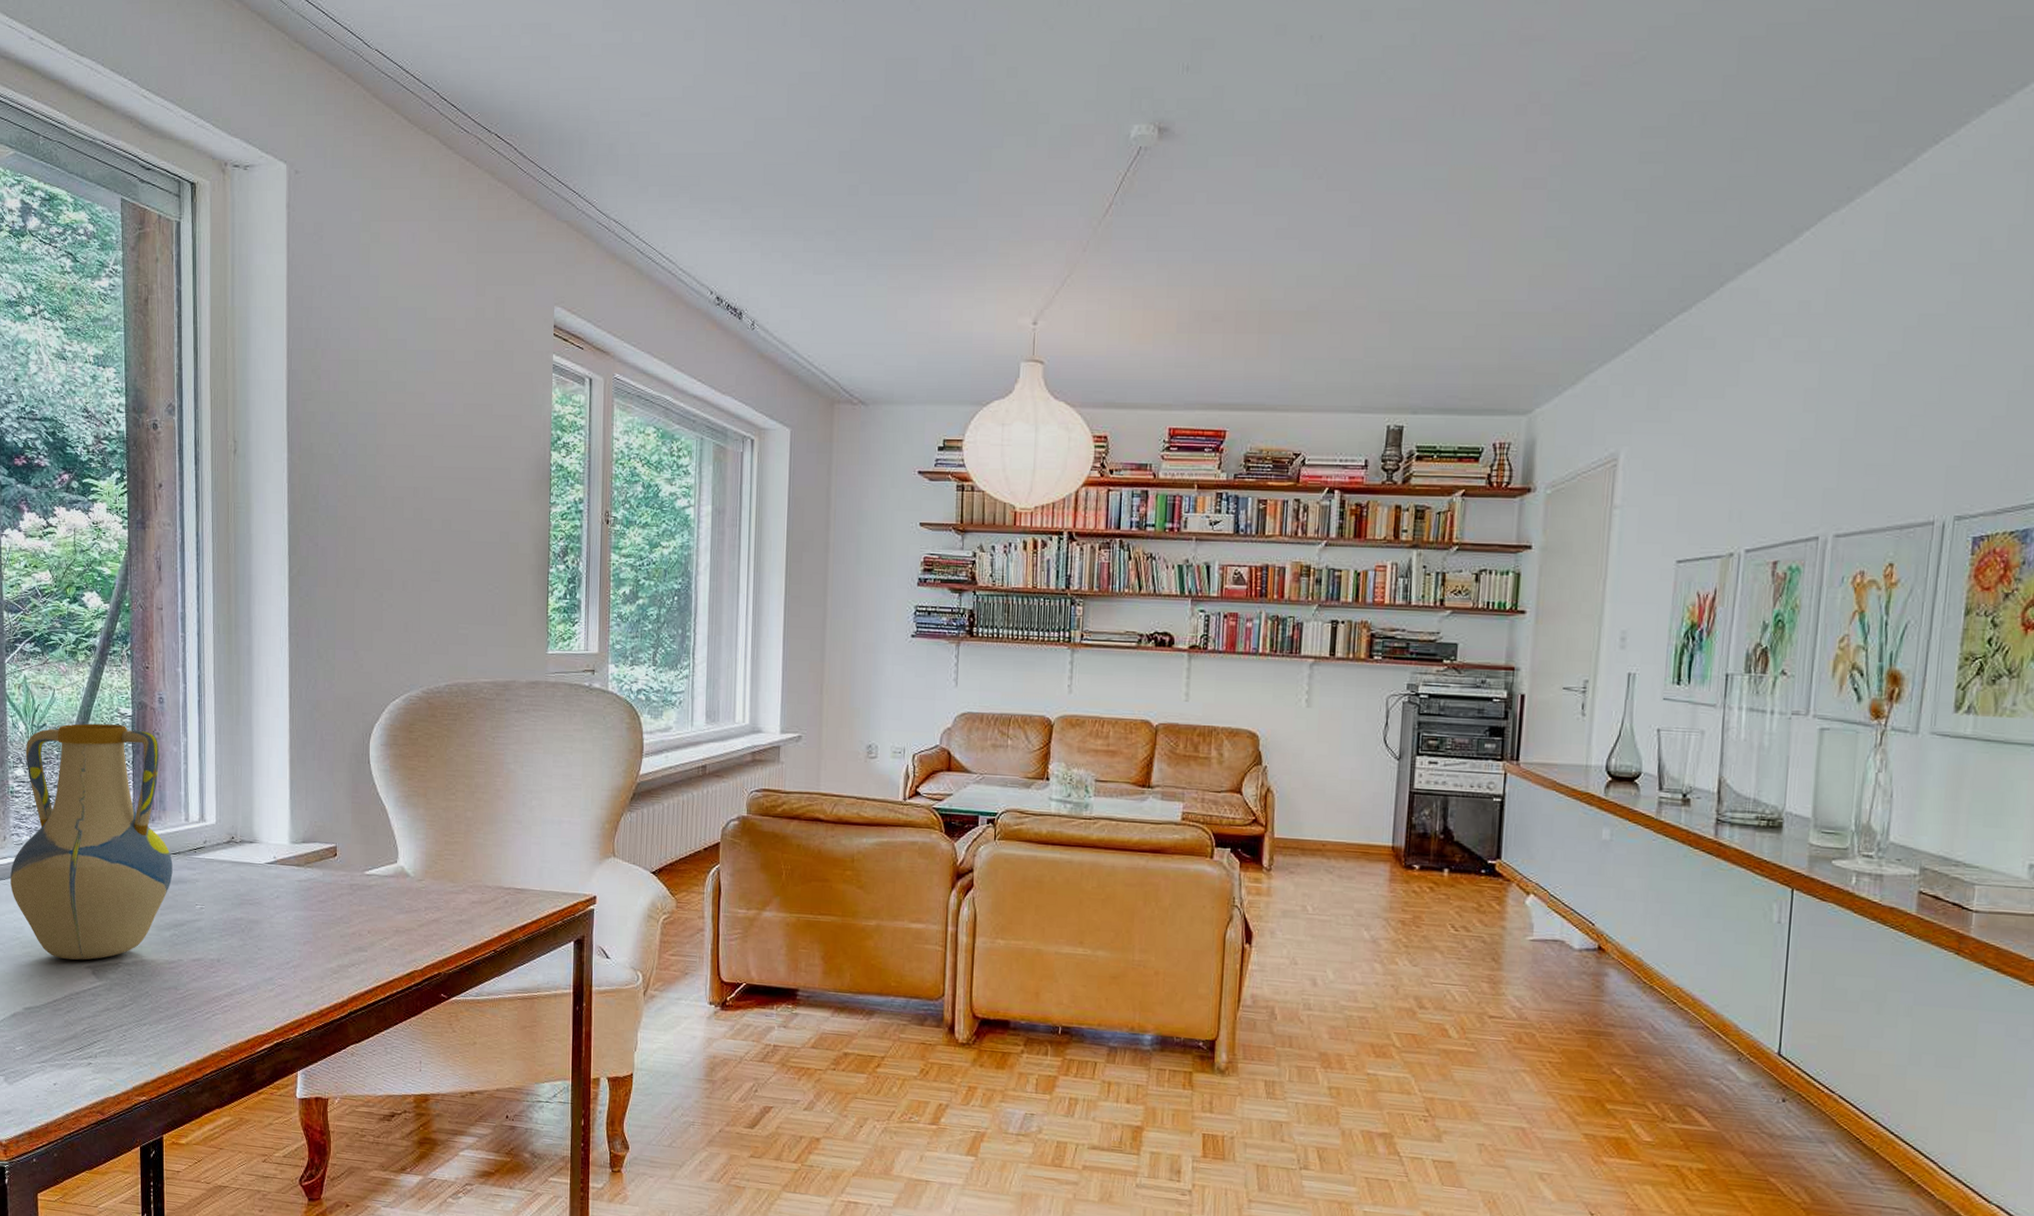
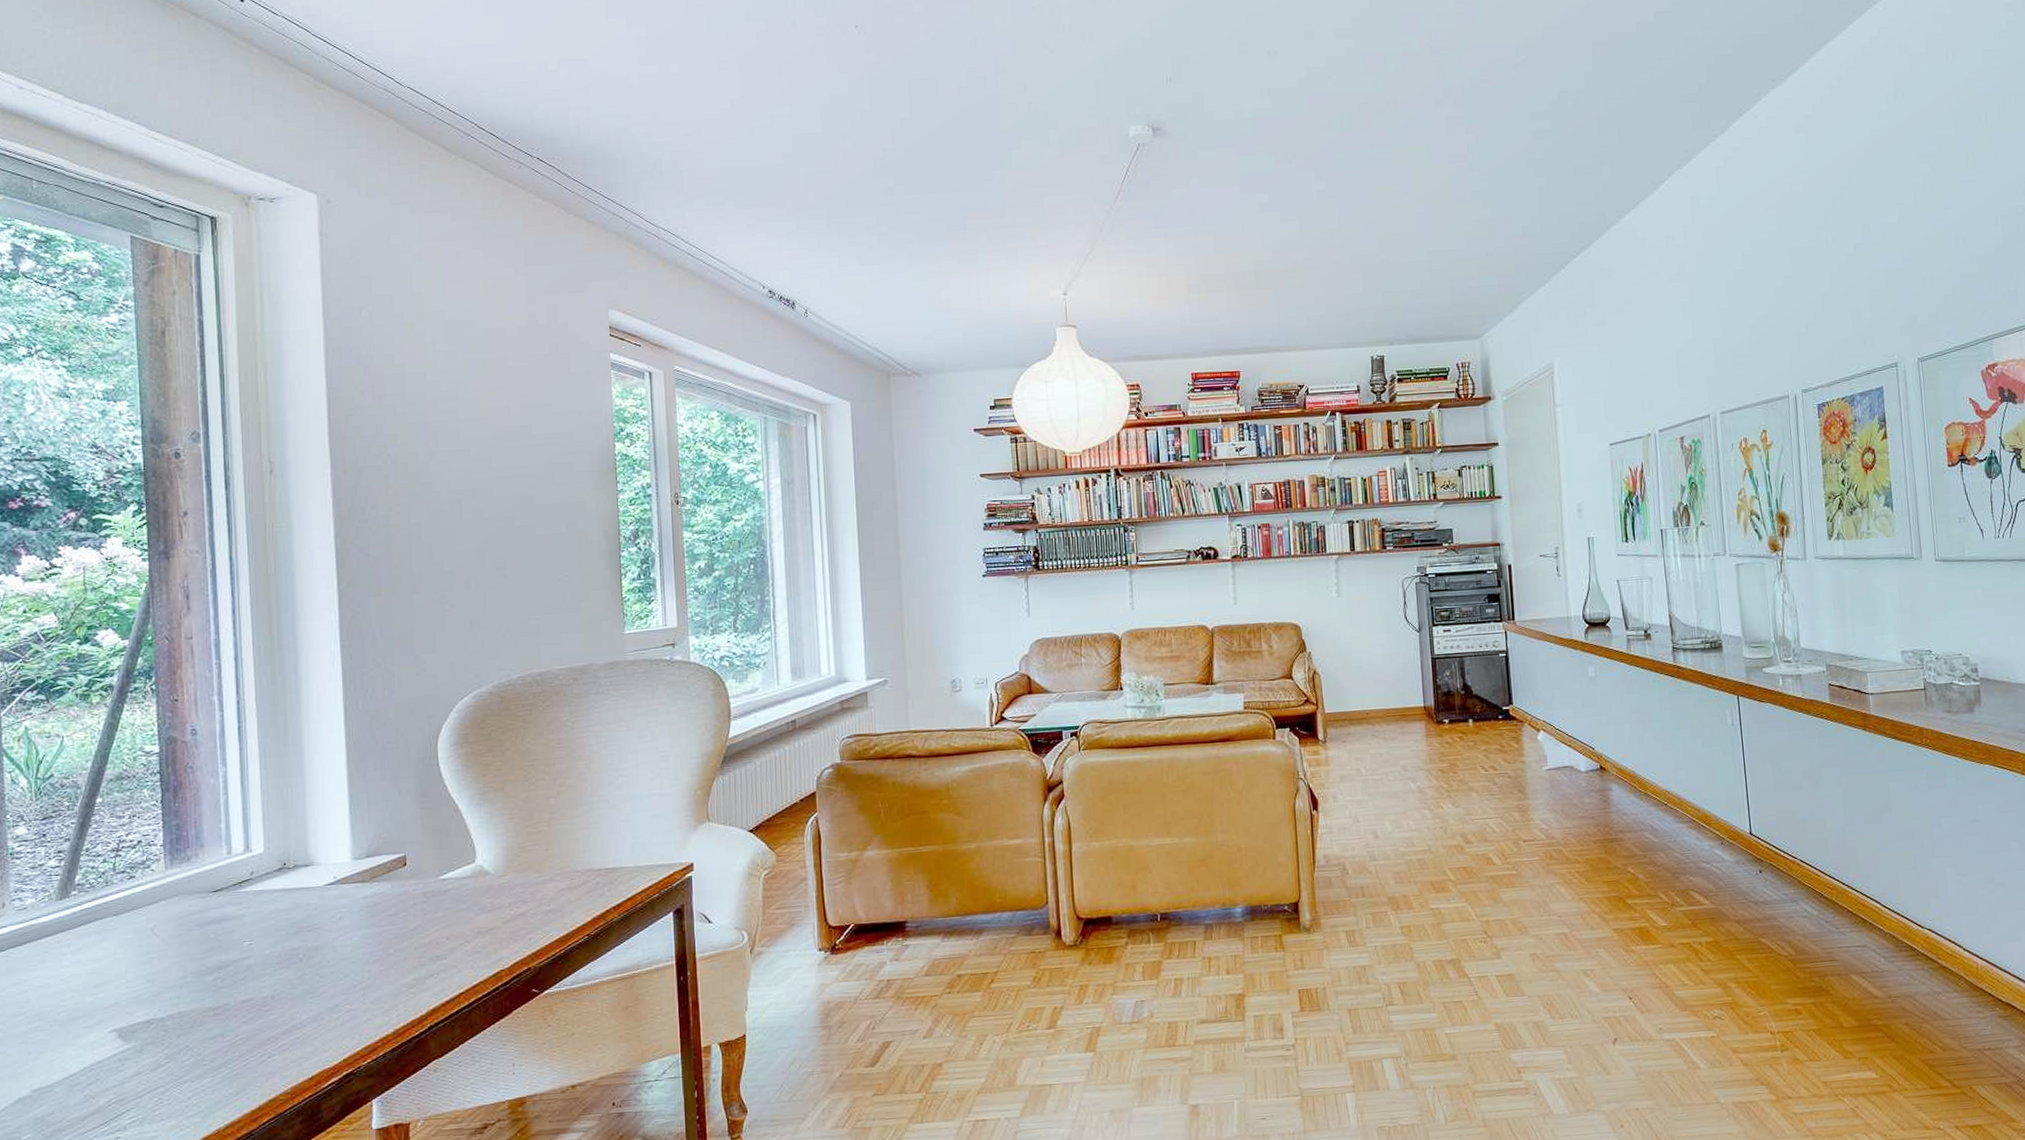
vase: present [11,723,173,960] -> none [12,764,214,1027]

